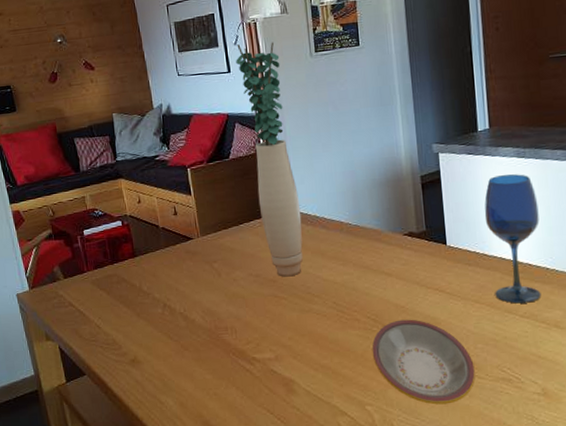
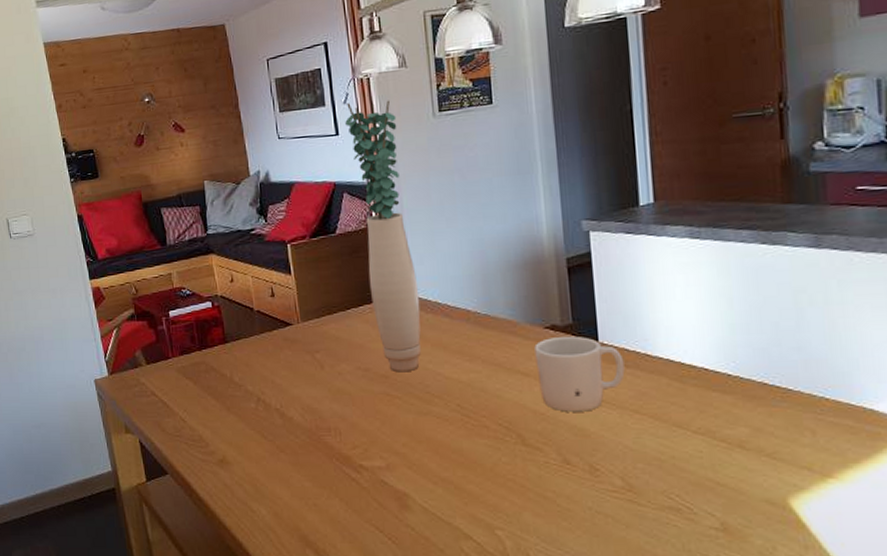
plate: present [372,319,475,405] -> none [503,429,634,535]
mug: none [396,240,468,305] -> present [534,335,625,412]
wineglass: present [484,174,542,304] -> none [647,258,721,416]

